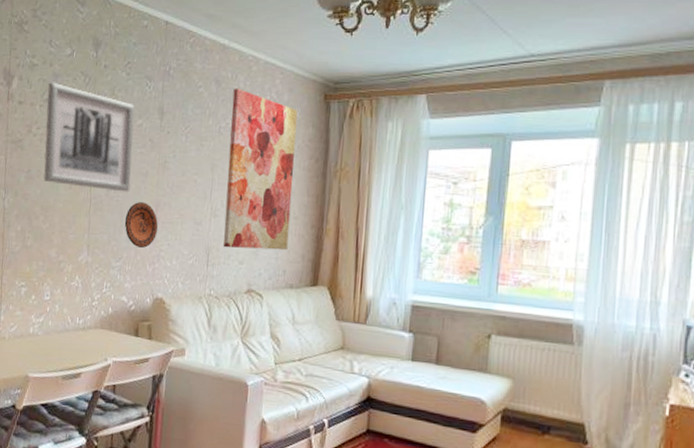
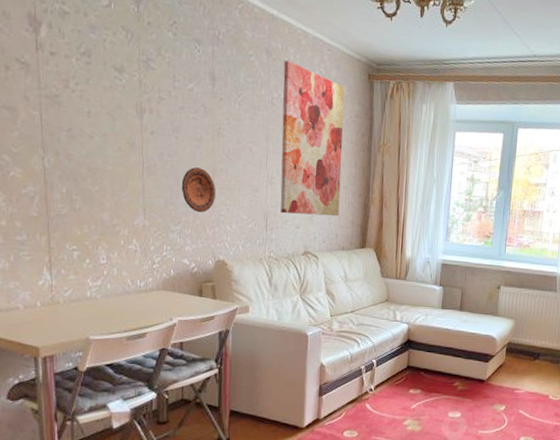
wall art: present [43,82,135,192] -> none [84,34,186,157]

